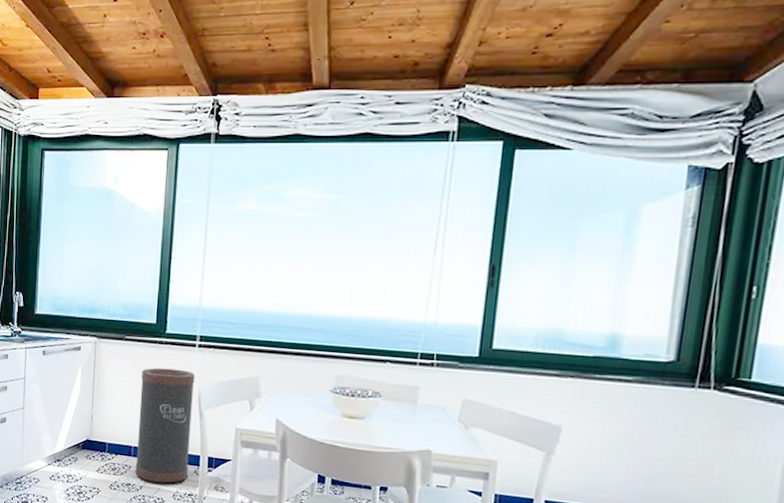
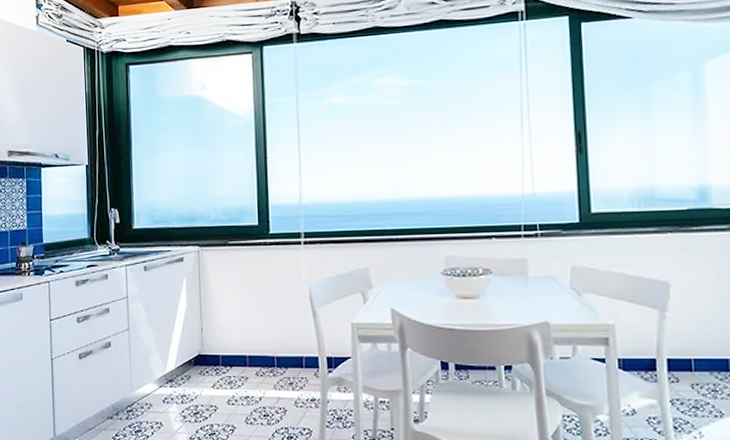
trash can: present [135,367,195,484] -> none [249,269,308,391]

